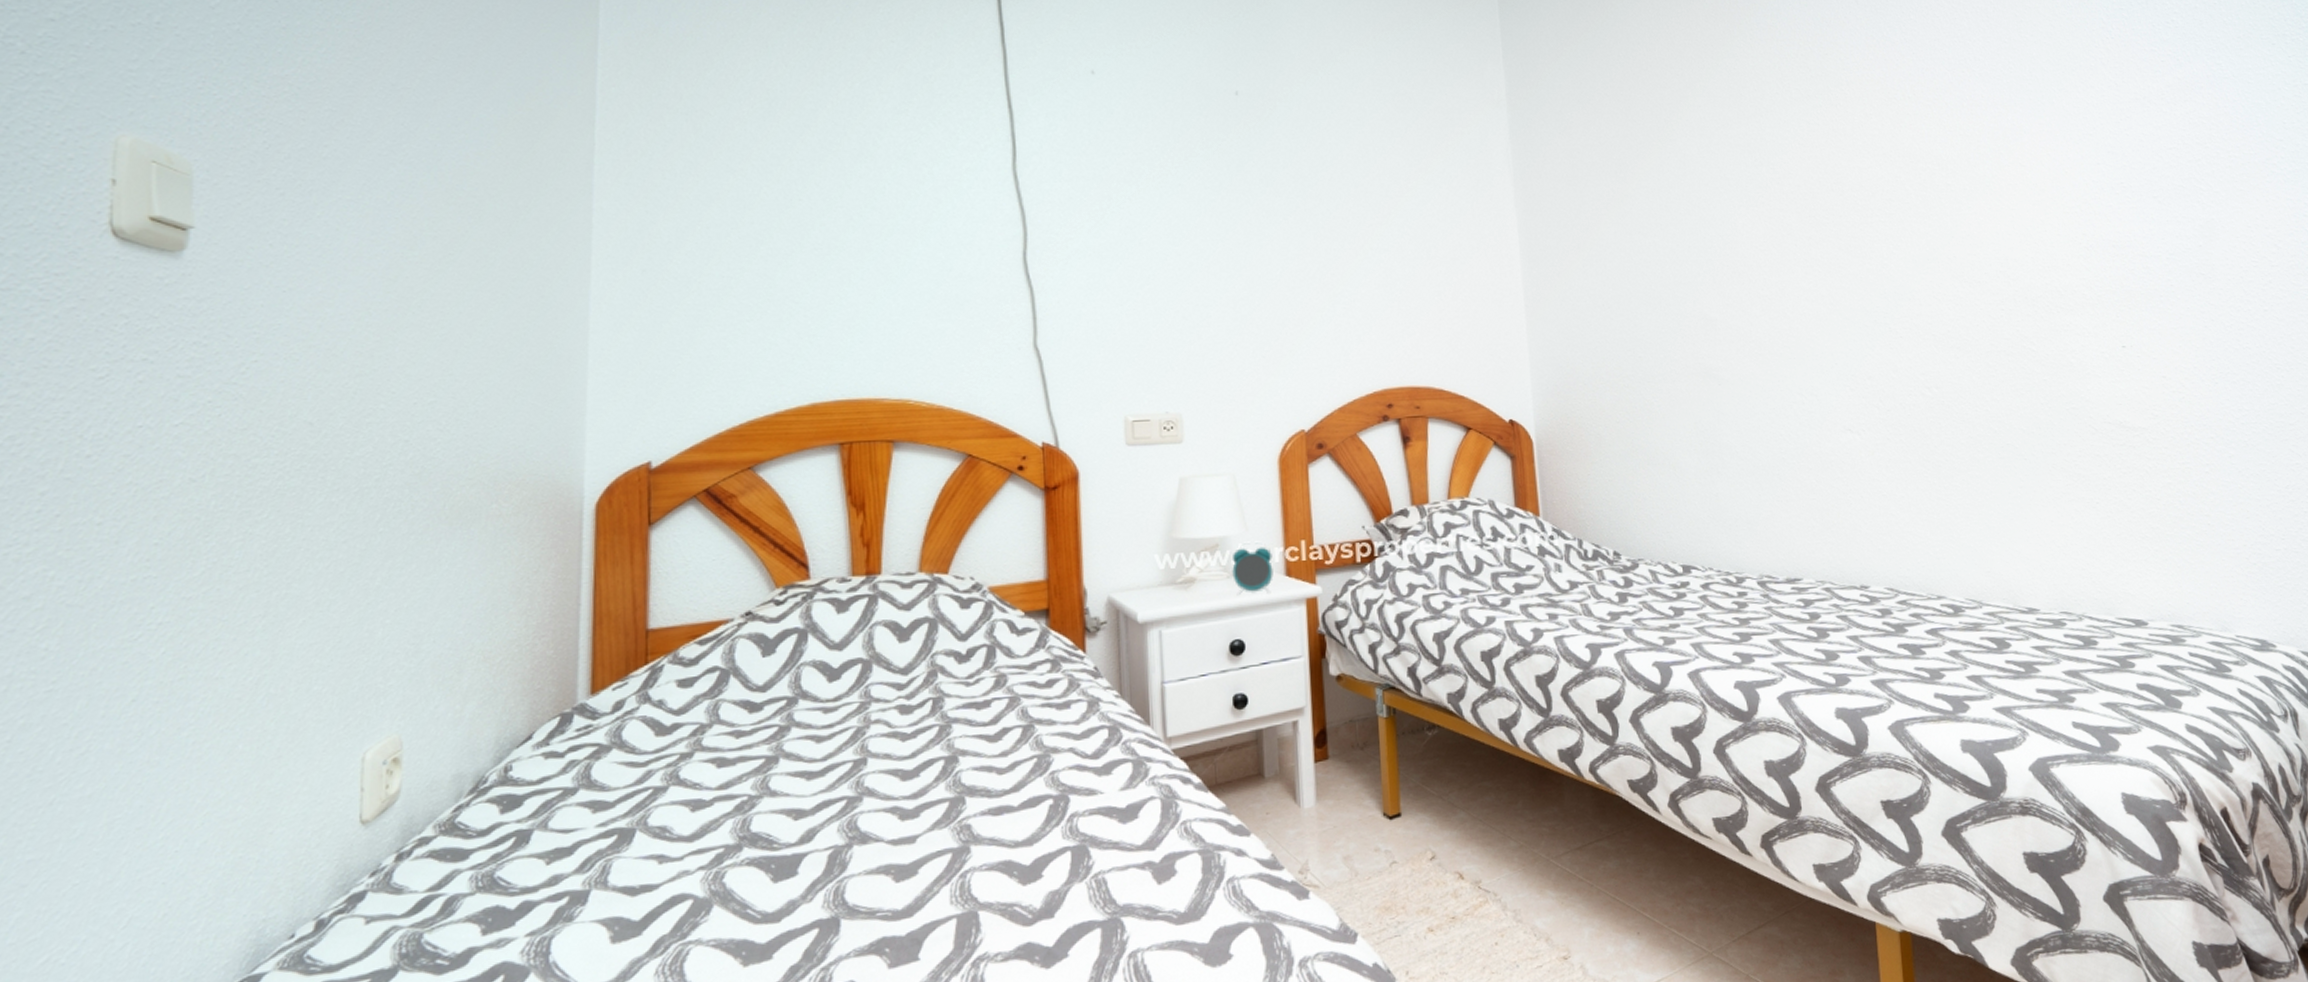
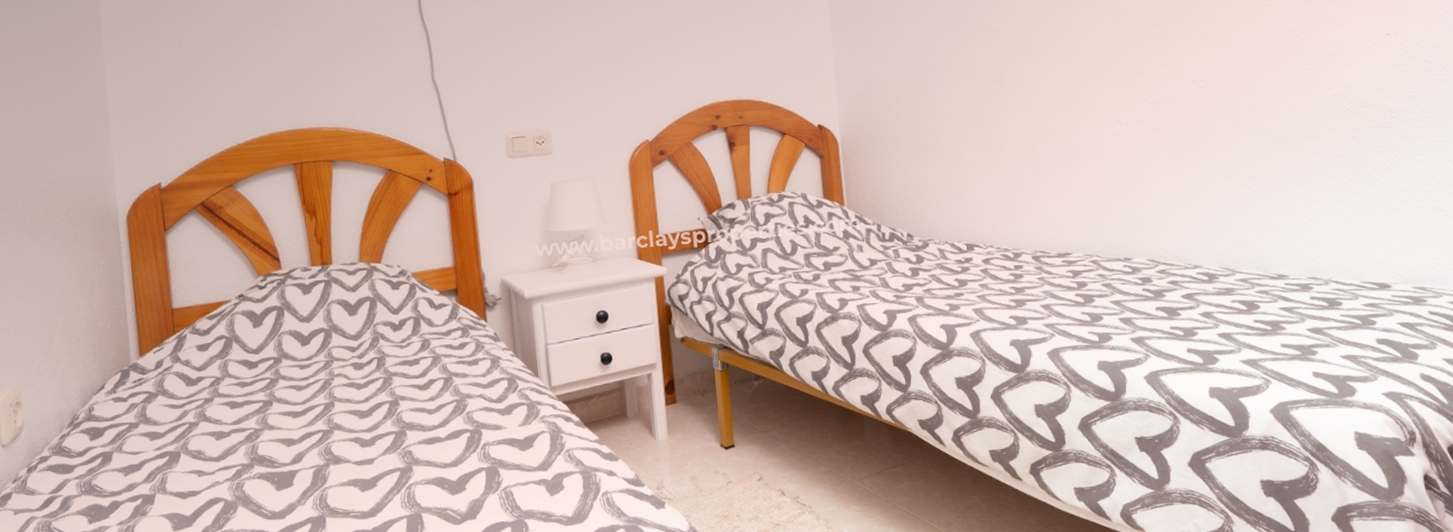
alarm clock: present [1232,541,1273,596] -> none [595,232,628,276]

